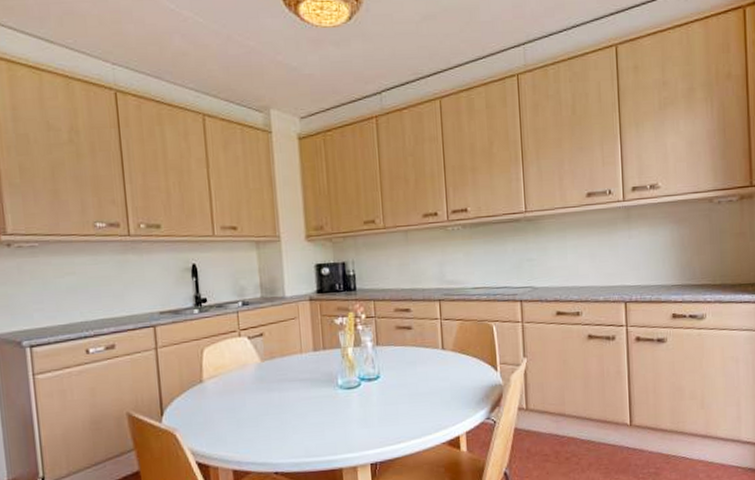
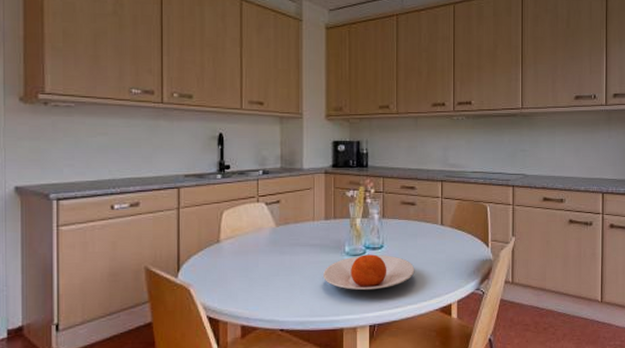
plate: none [316,386,417,426] -> present [323,254,415,291]

